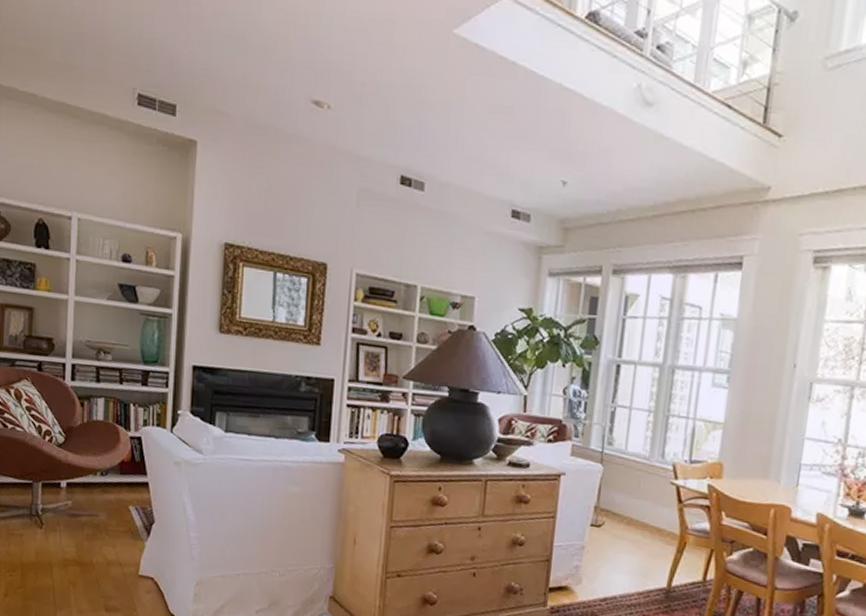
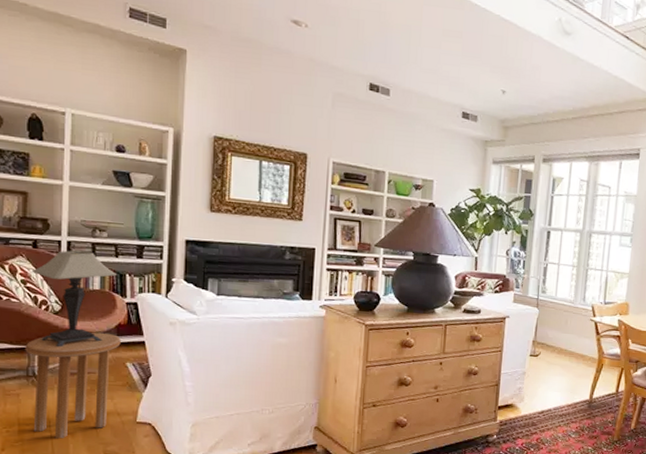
side table: none [29,468,124,589] -> present [25,332,121,439]
table lamp: none [36,374,122,485] -> present [31,250,118,348]

